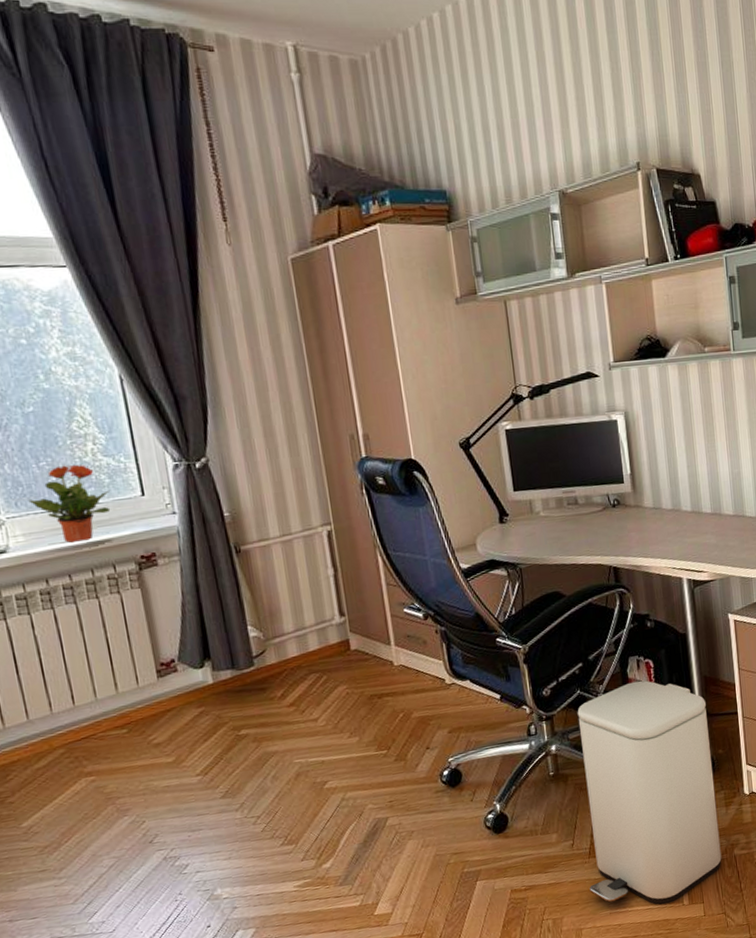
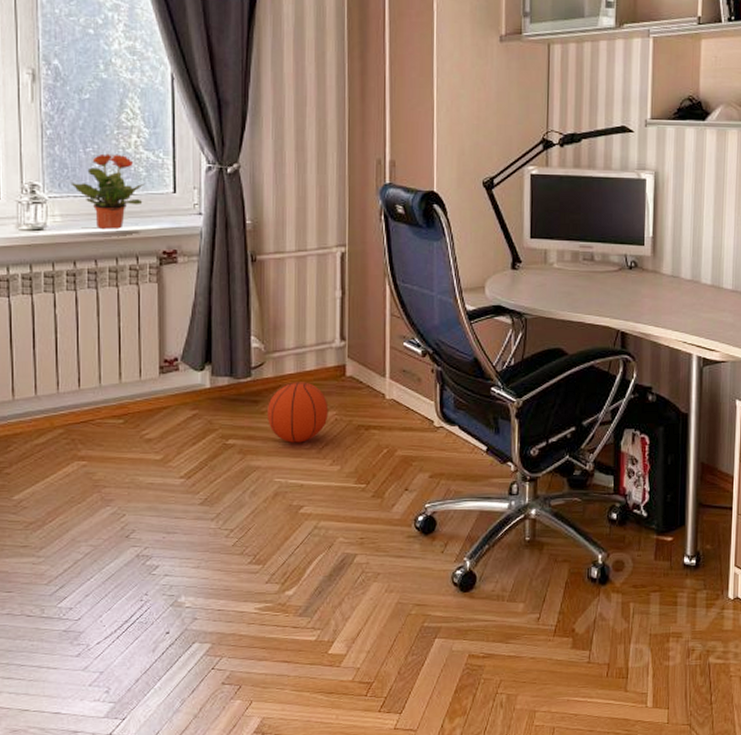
basketball: none [276,662,340,724] -> present [267,382,329,443]
pedal bin: present [577,680,722,905] -> none [550,456,699,701]

